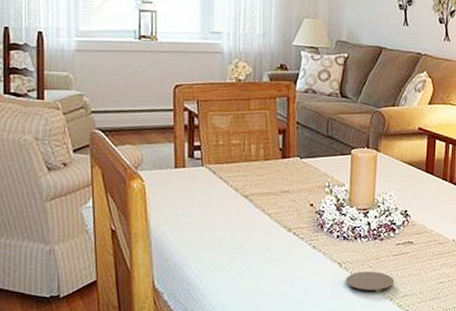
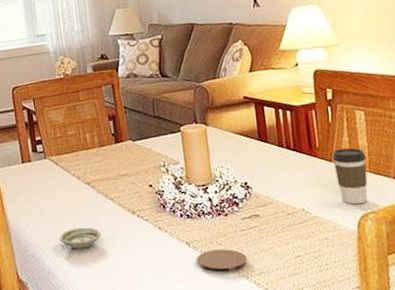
saucer: none [206,240,253,262] -> present [59,227,102,249]

